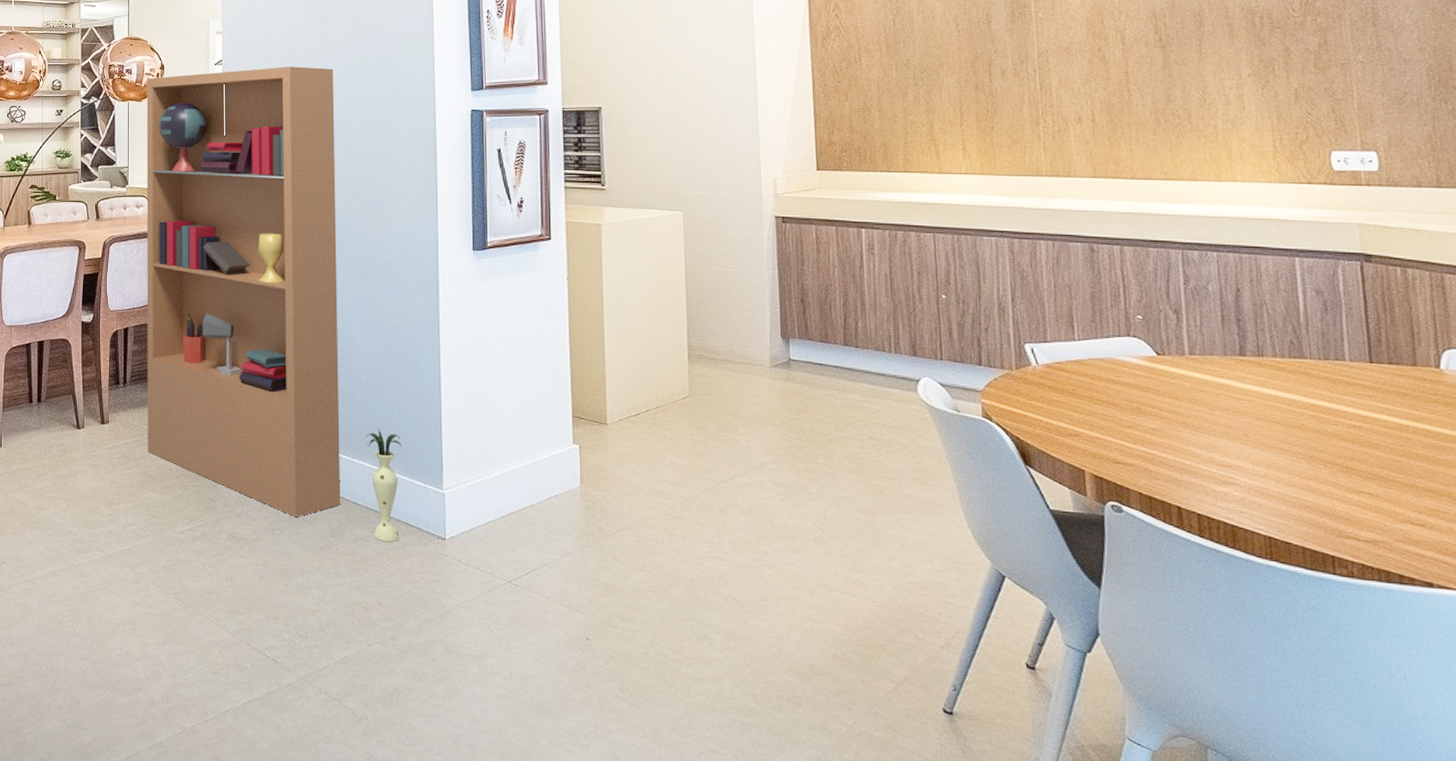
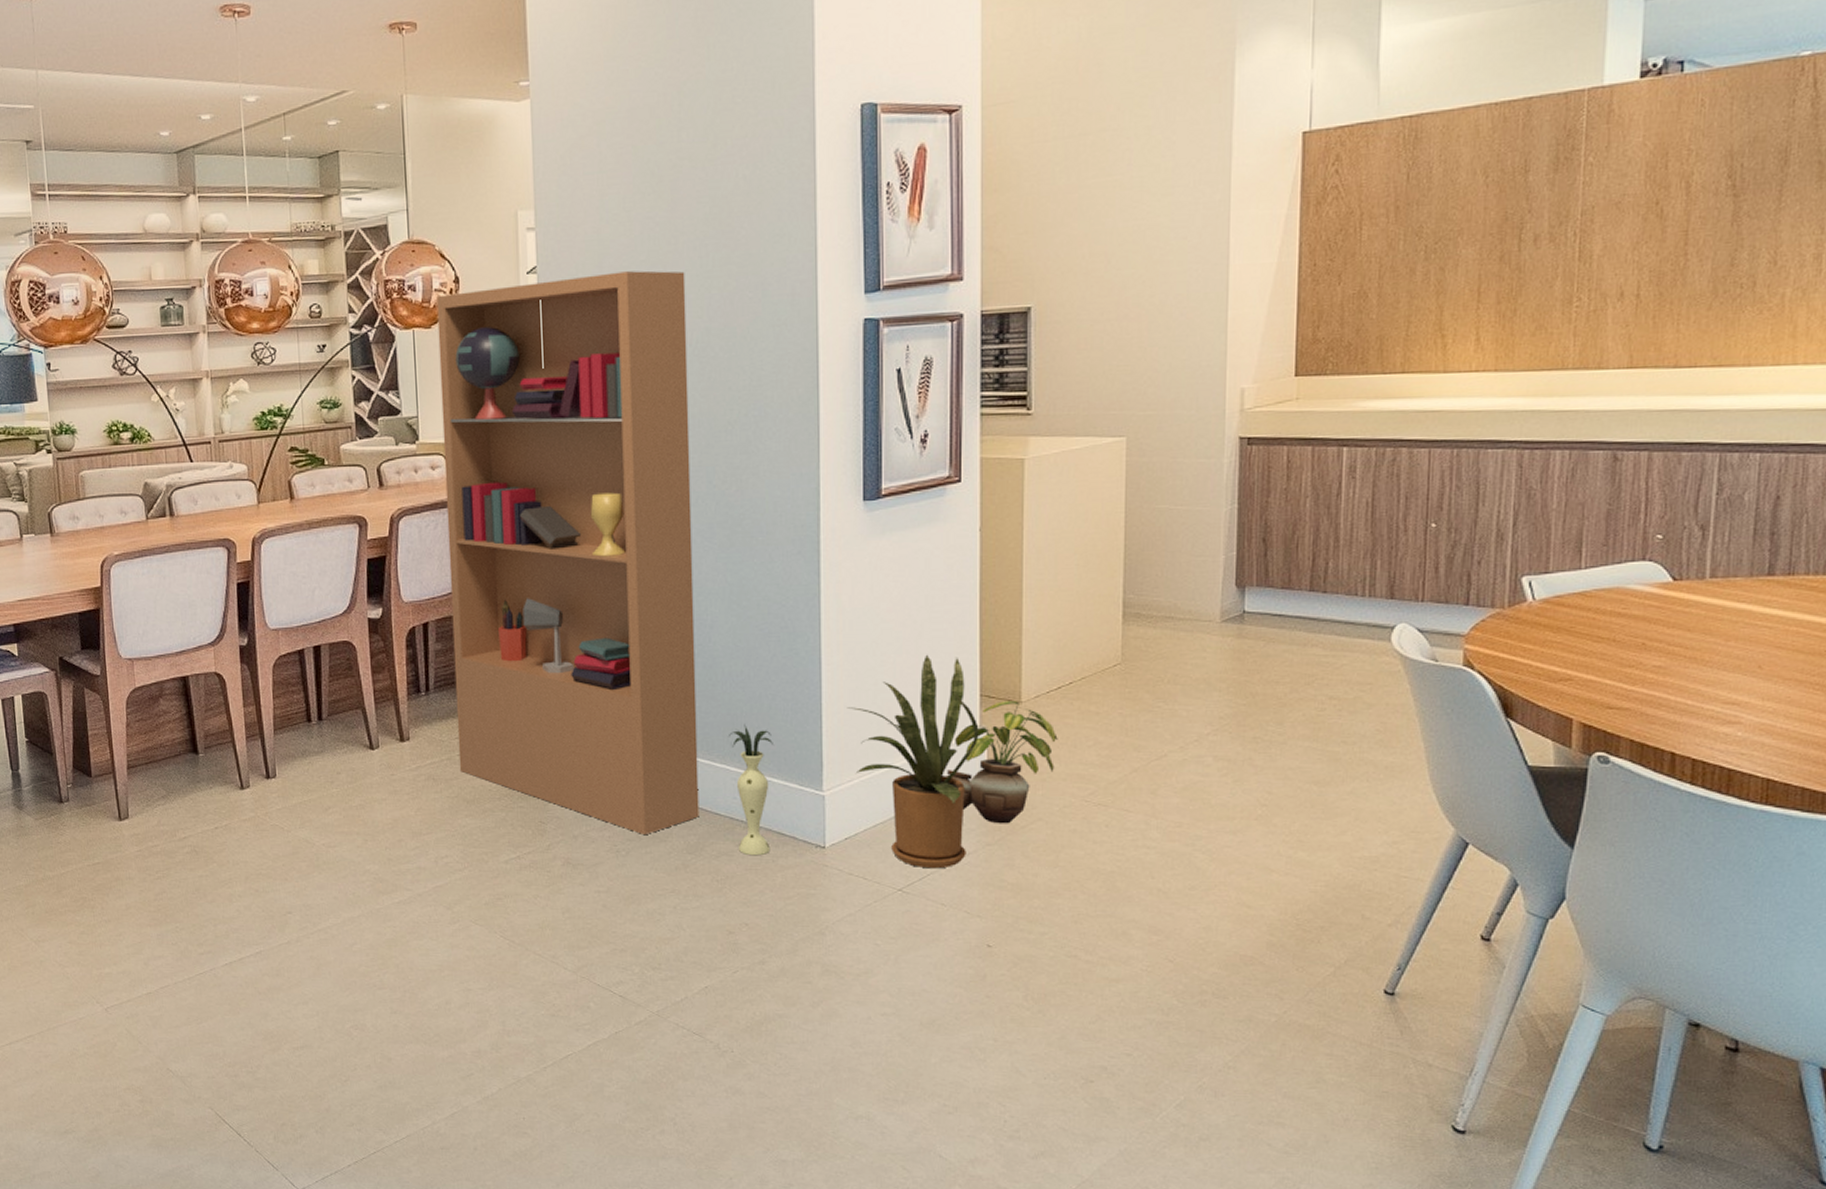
house plant: none [462,379,573,566] -> present [847,654,979,869]
potted plant: none [546,422,639,530] -> present [946,701,1058,824]

